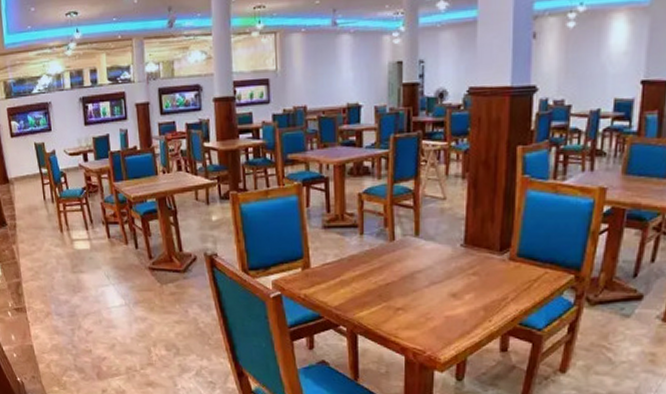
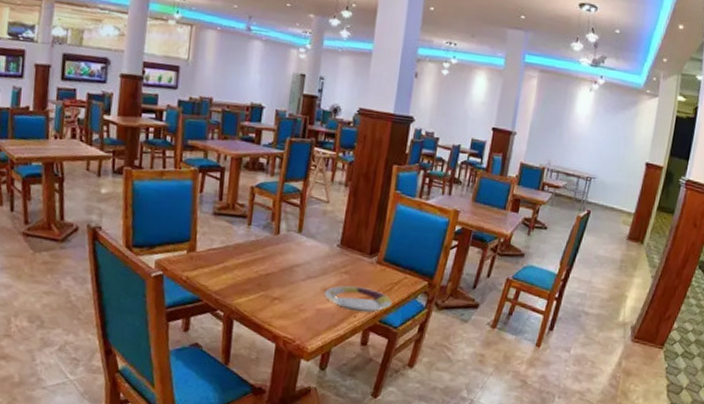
plate: none [452,287,533,316] -> present [324,285,393,313]

